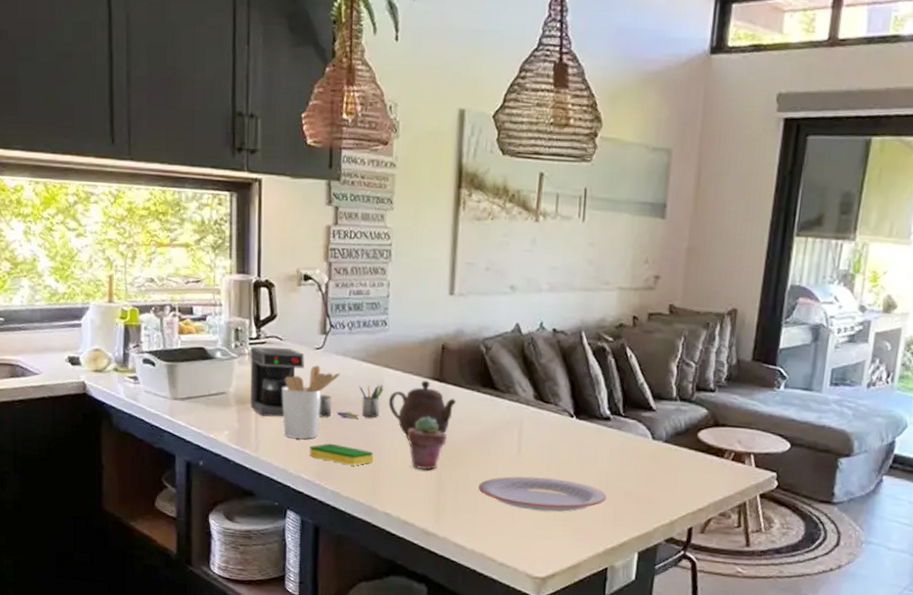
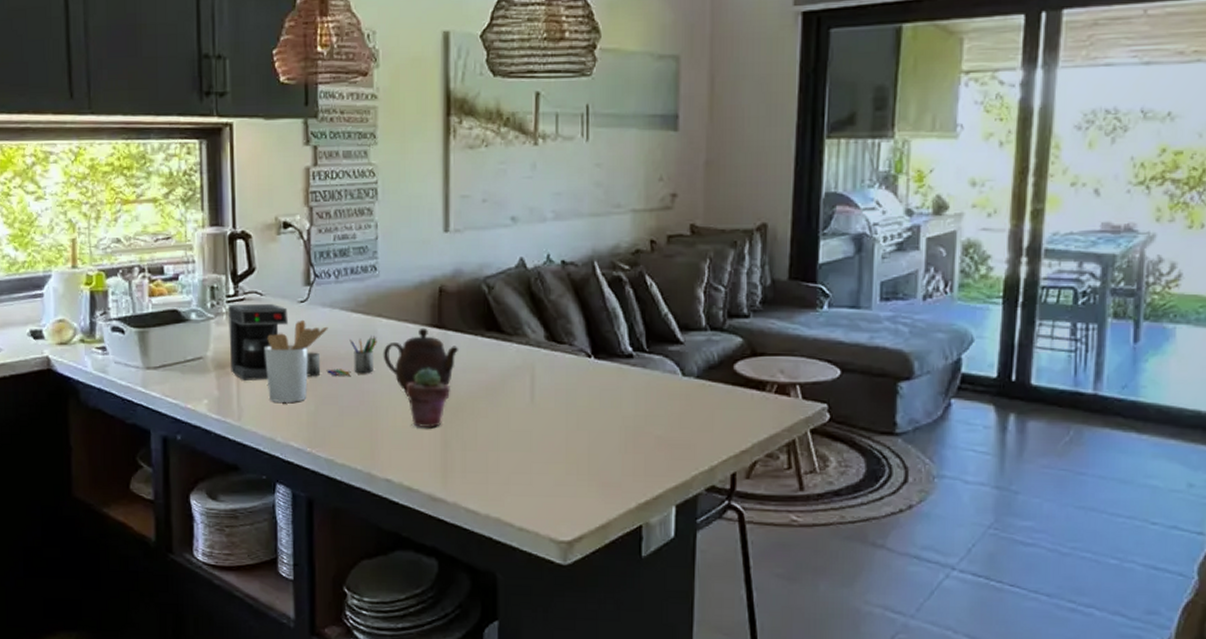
dish sponge: present [309,443,374,466] -> none [298,405,370,429]
plate: present [478,476,606,512] -> none [490,427,634,466]

